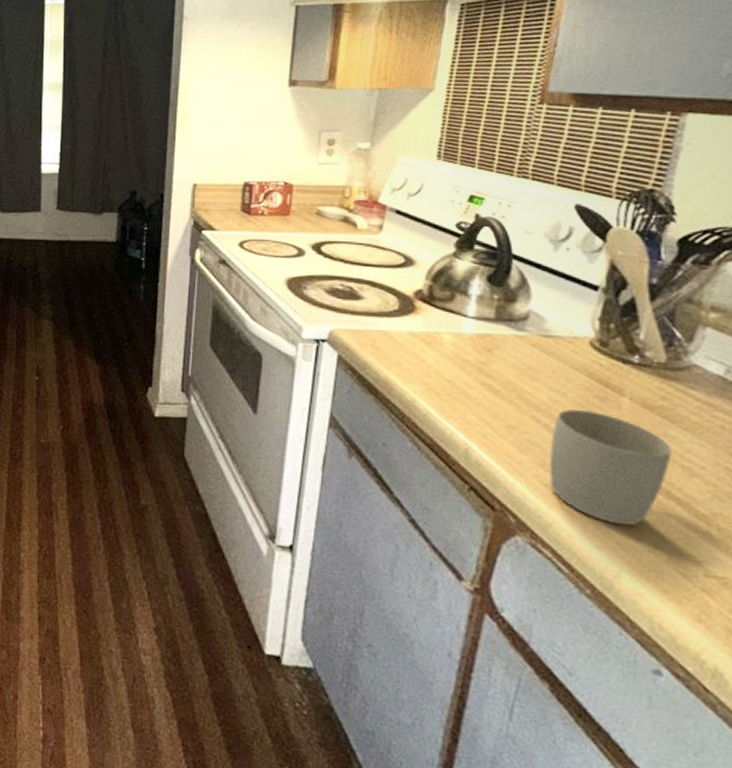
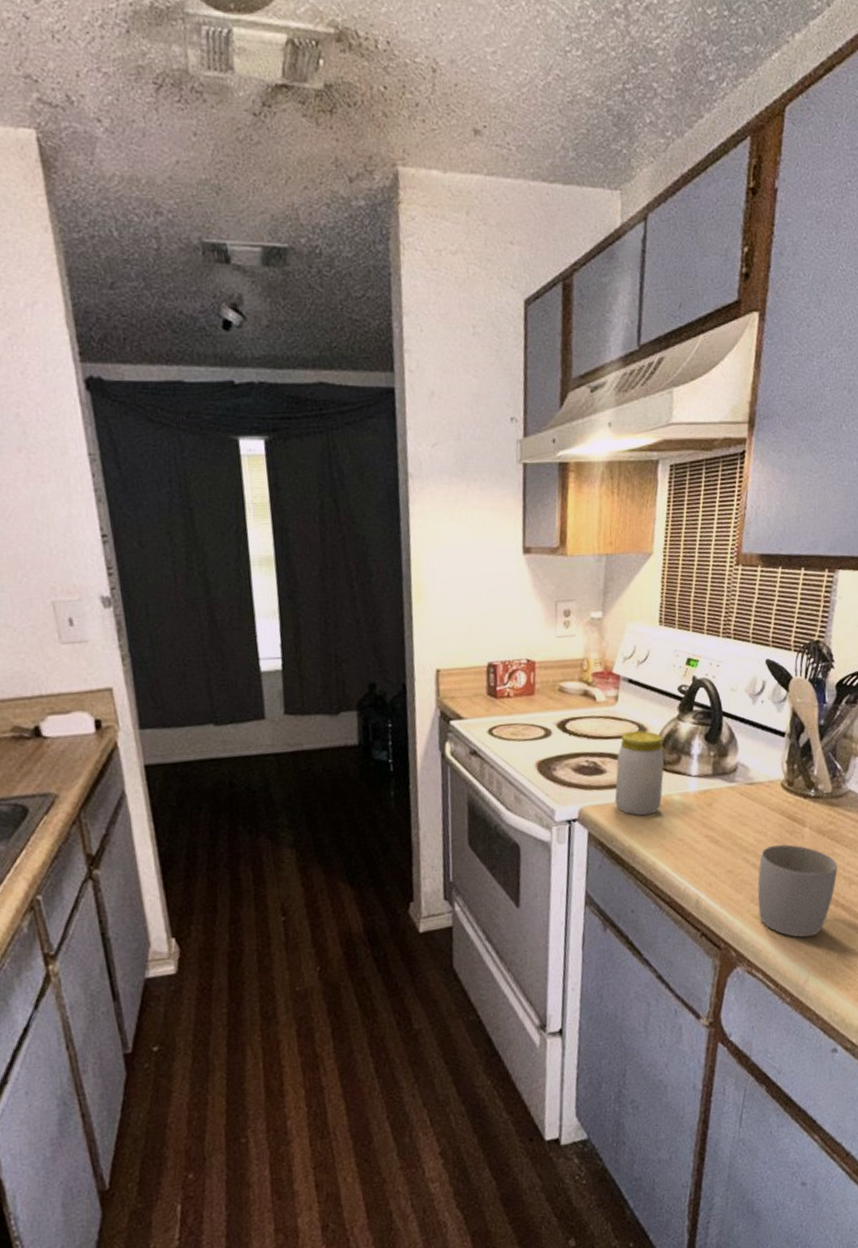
jar: none [371,262,435,350] -> present [614,730,665,816]

